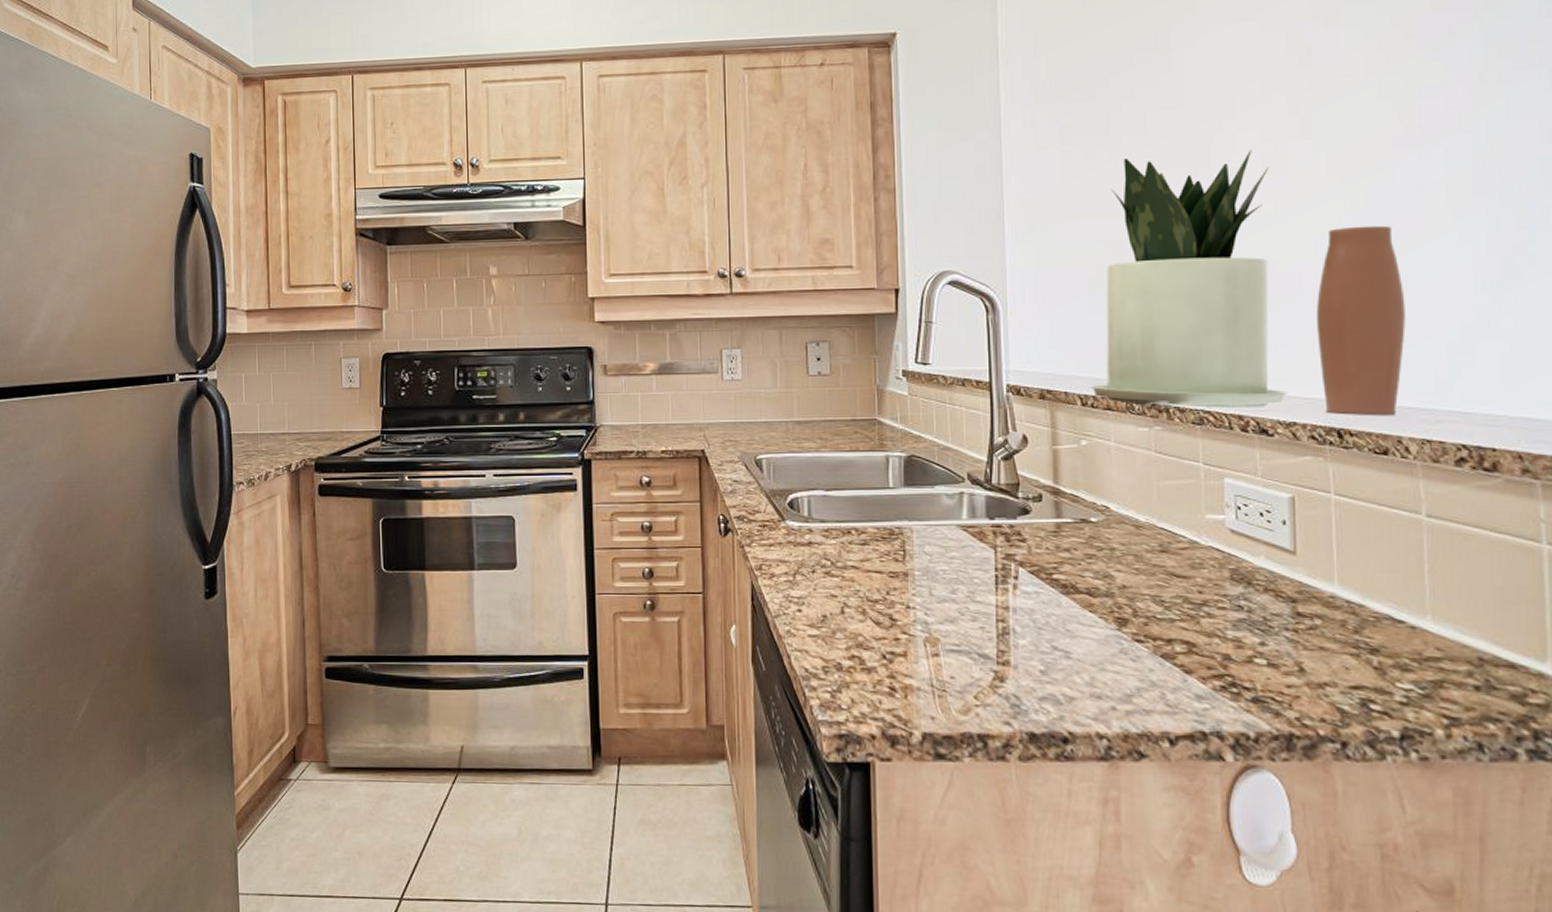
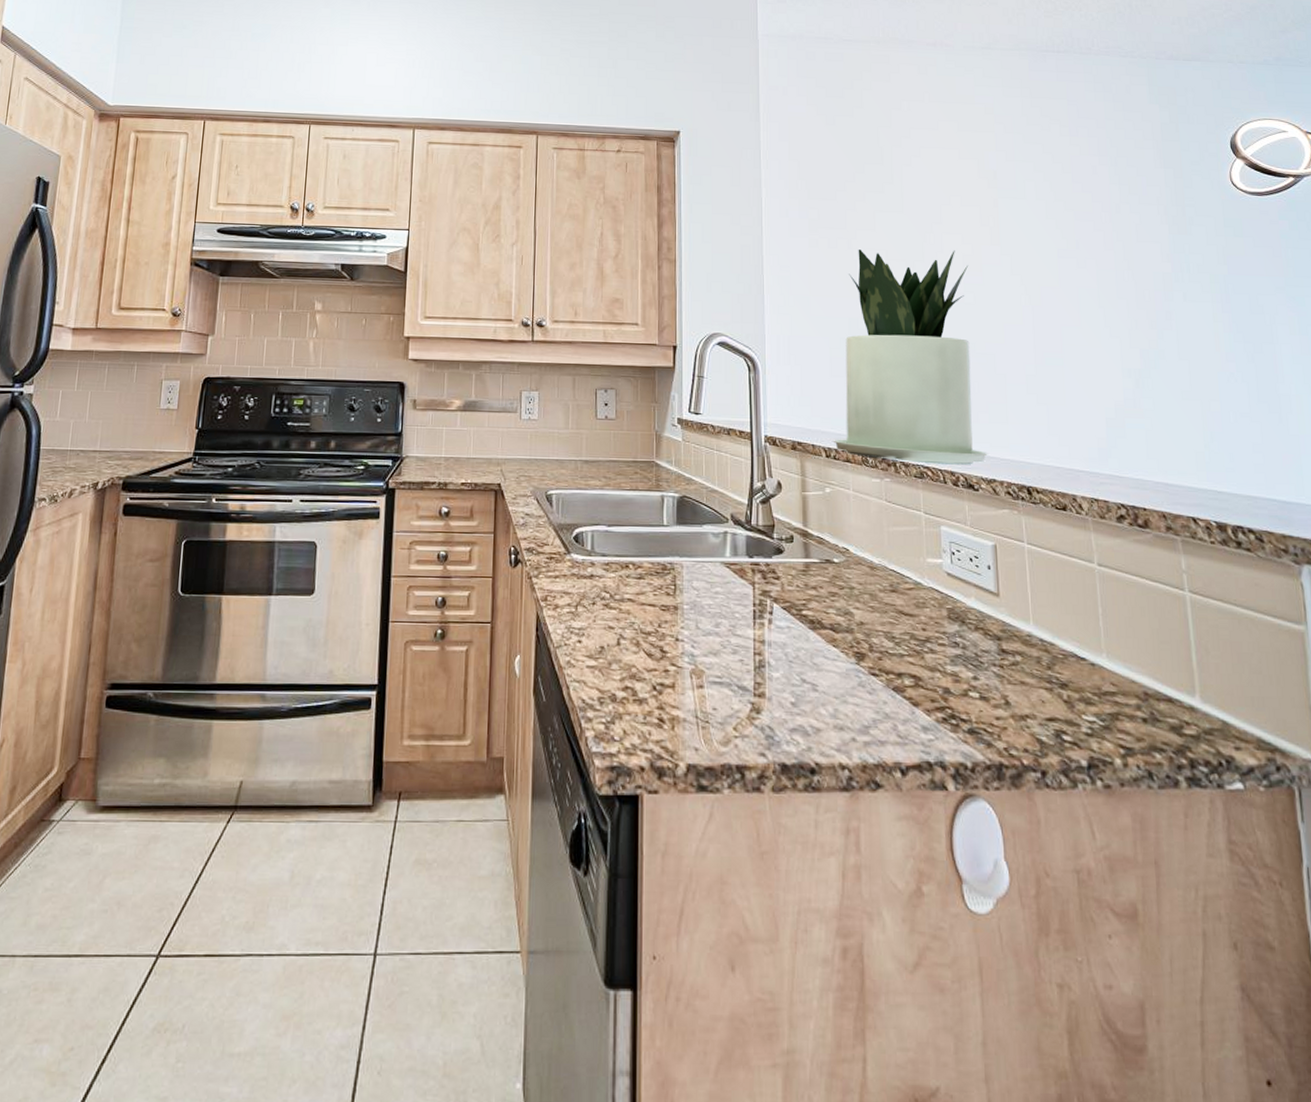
vase: present [1317,225,1406,417] -> none [1007,318,1075,478]

